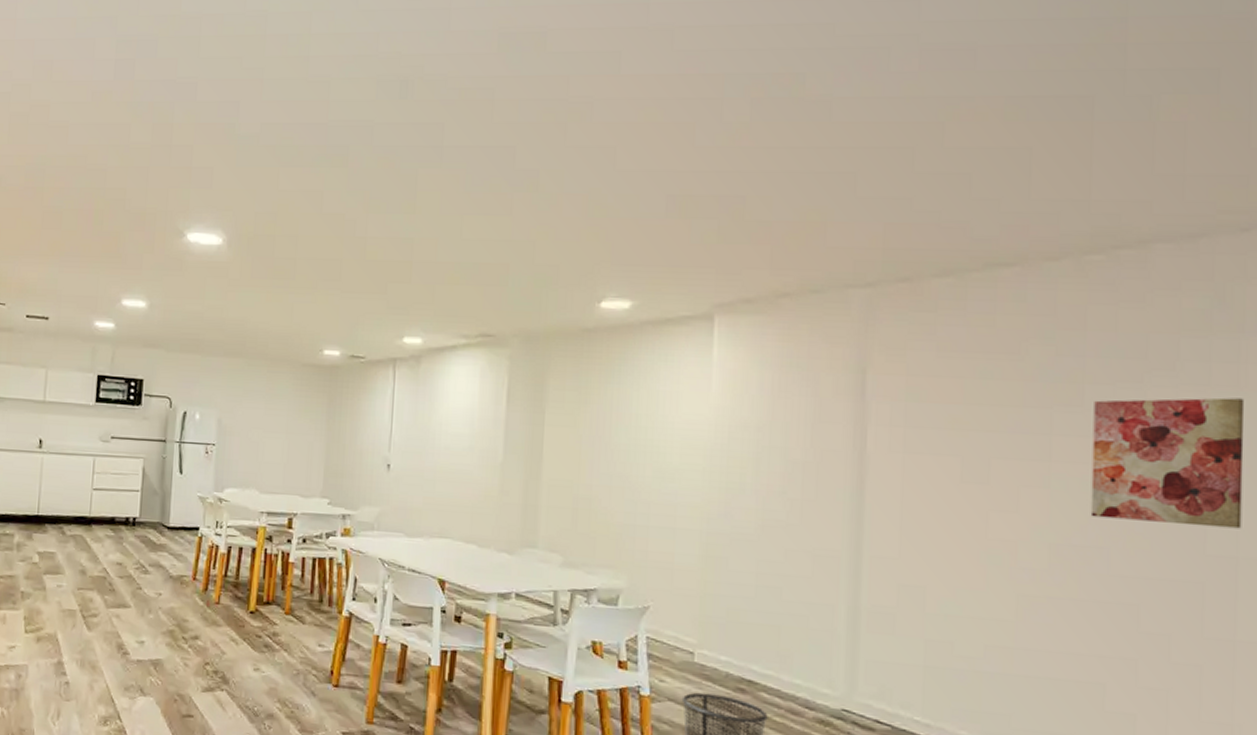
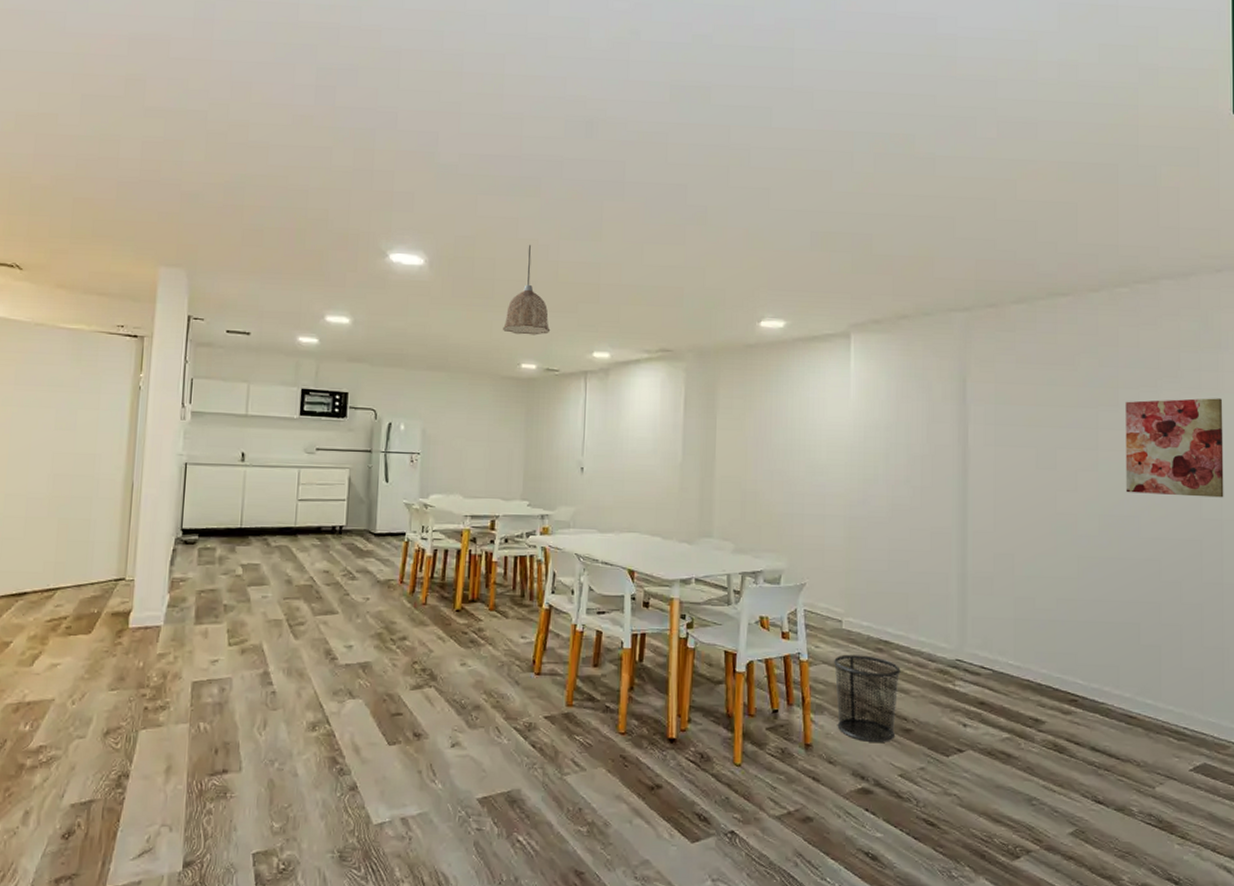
pendant lamp: none [305,220,357,319] -> present [503,245,551,335]

